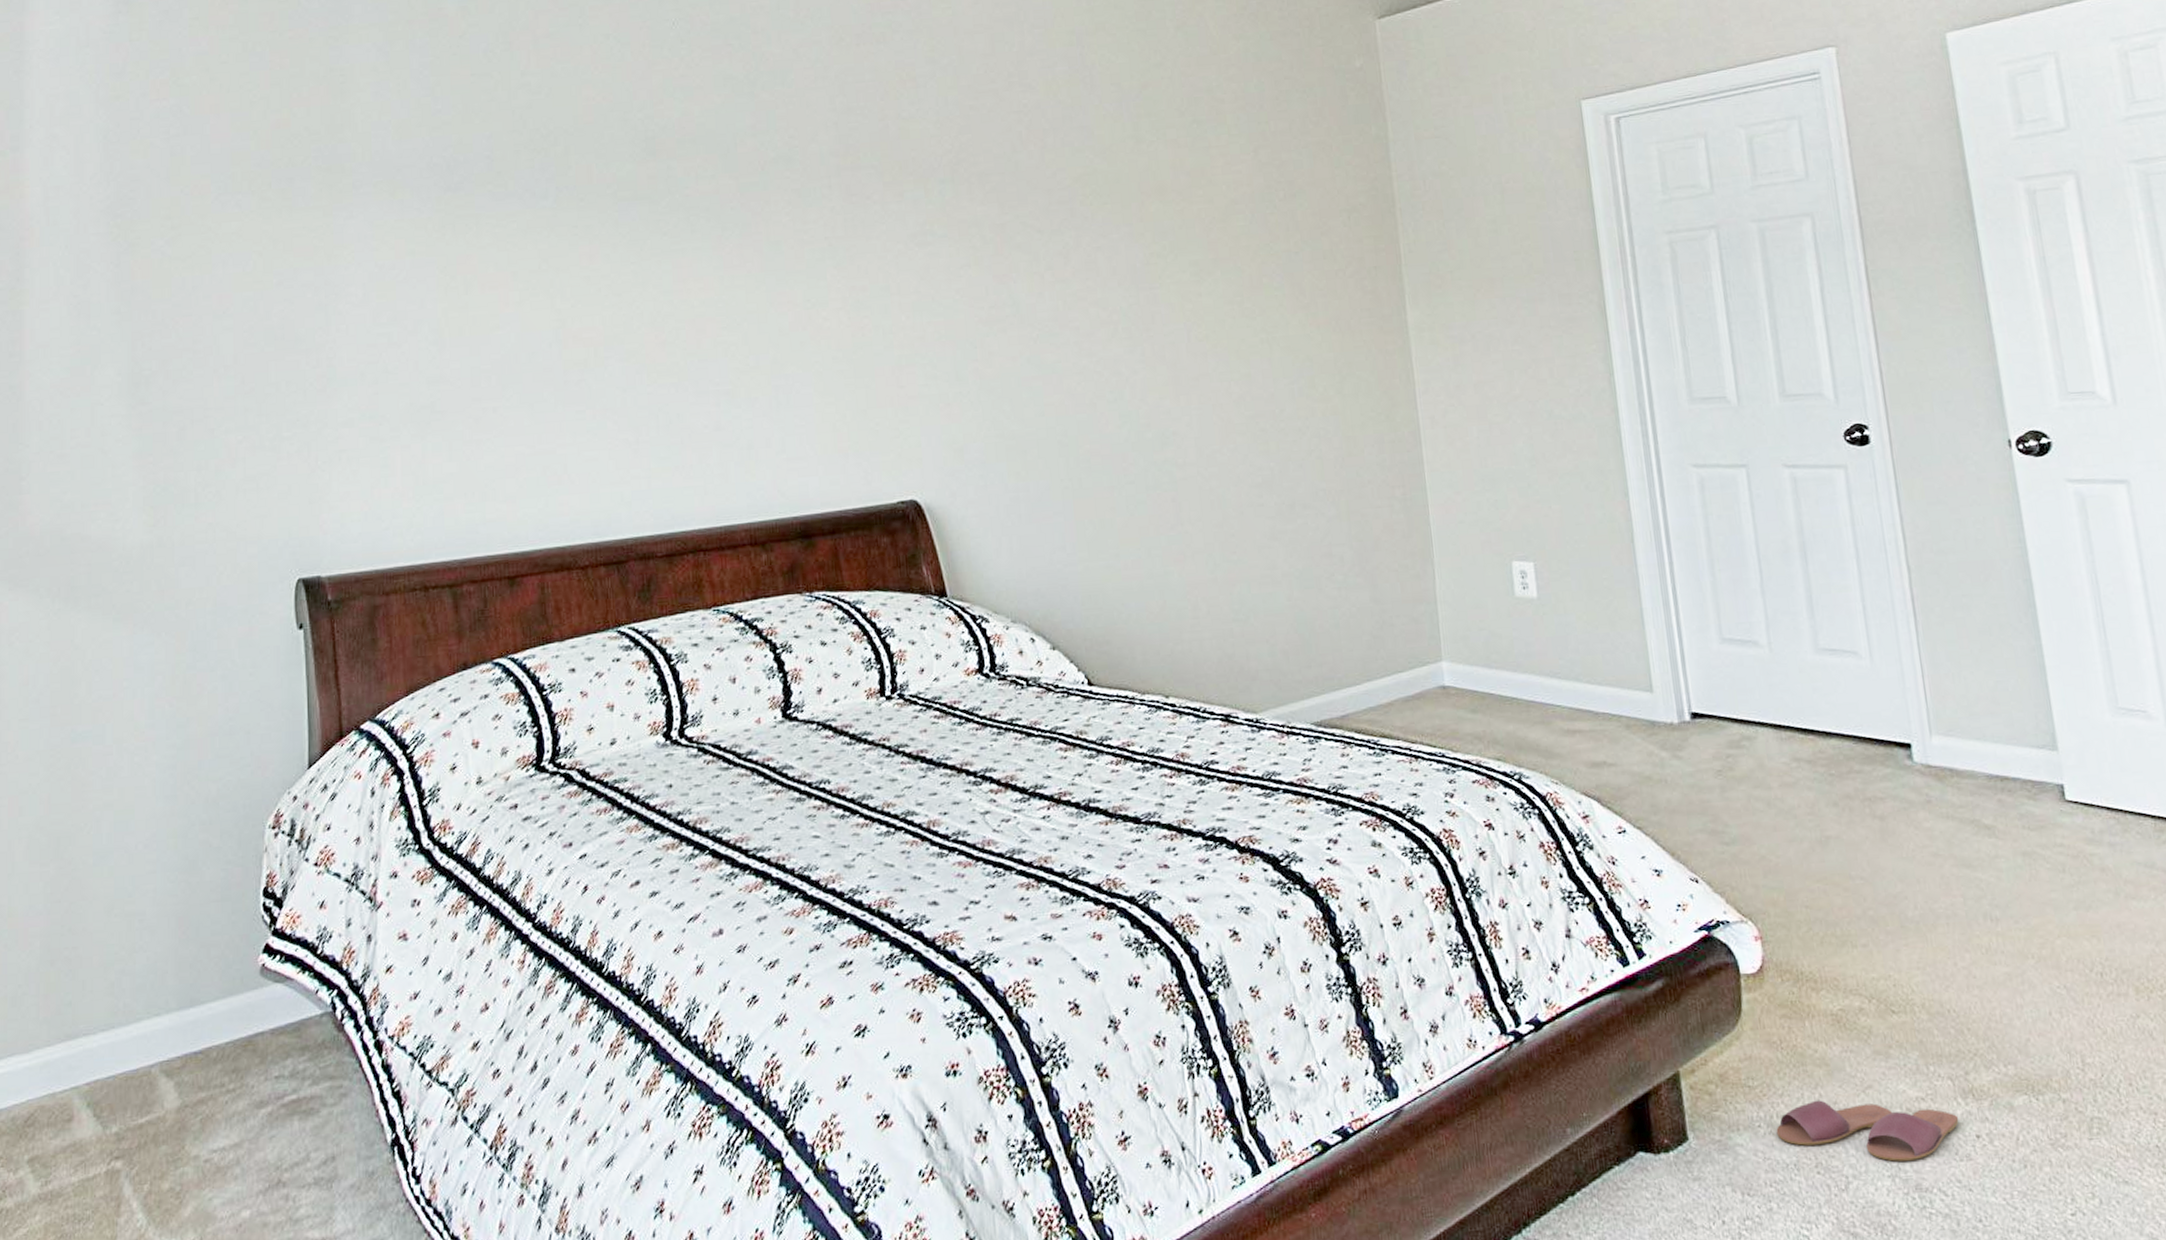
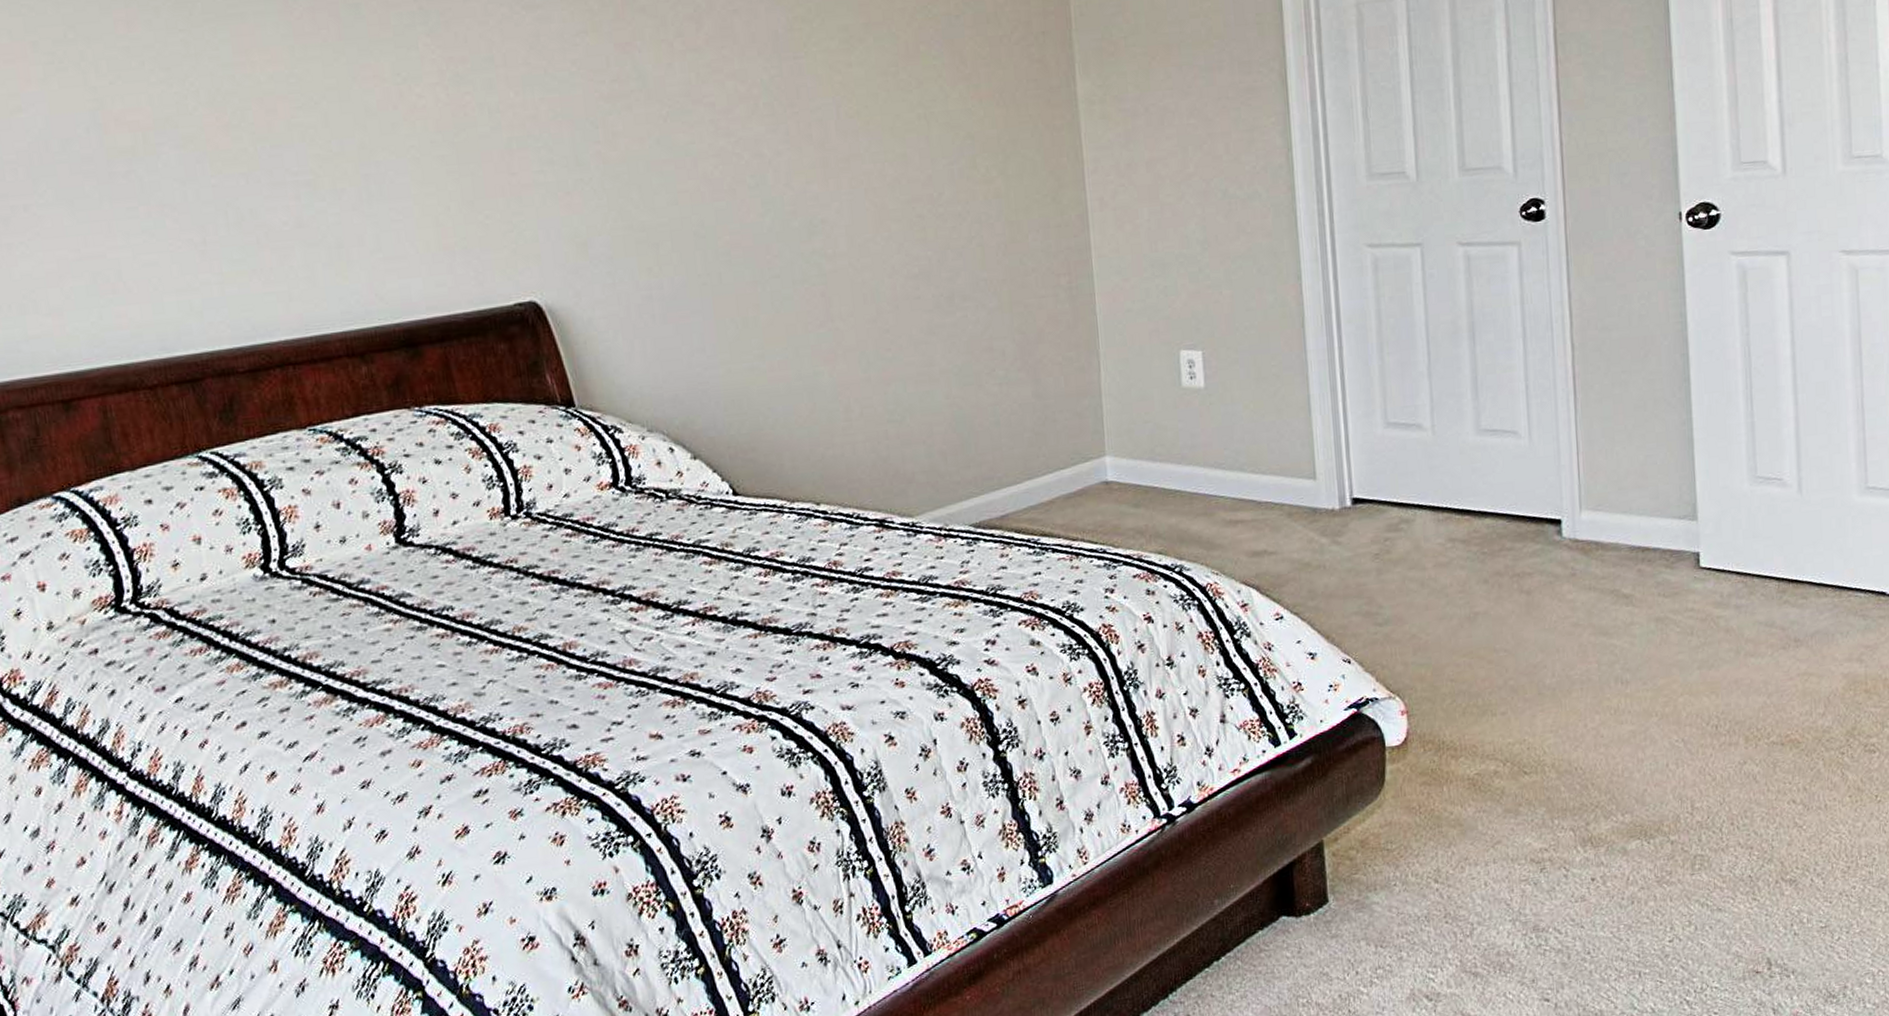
slippers: present [1776,1100,1959,1162] -> none [1410,857,1577,907]

